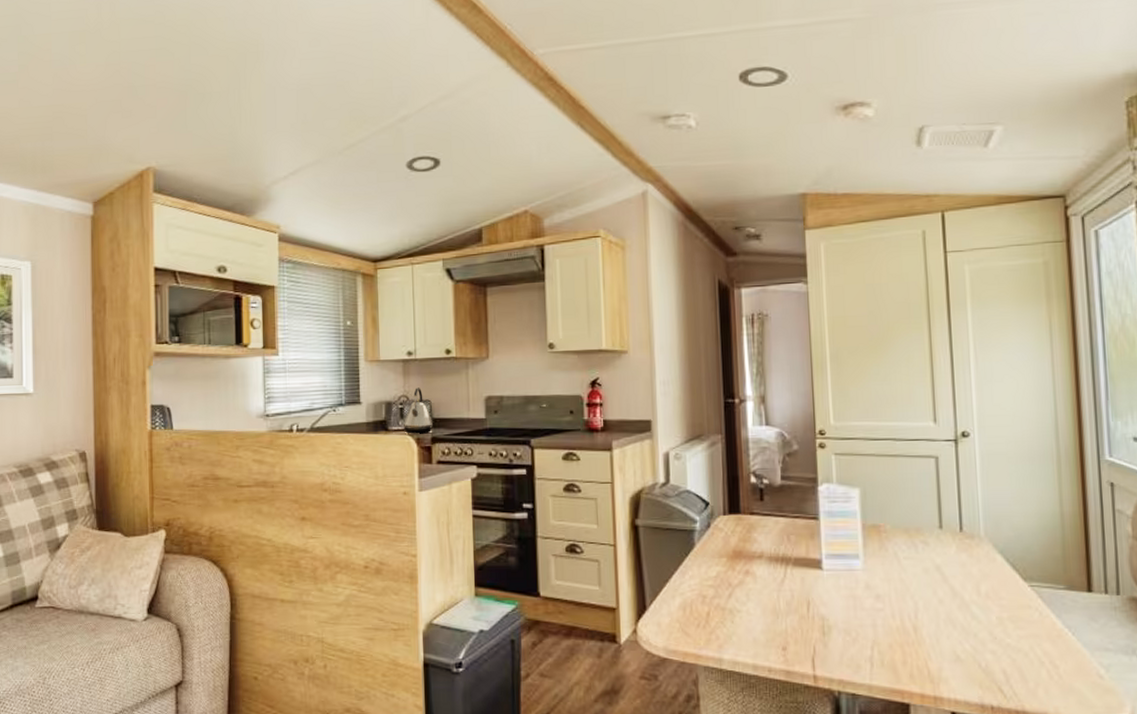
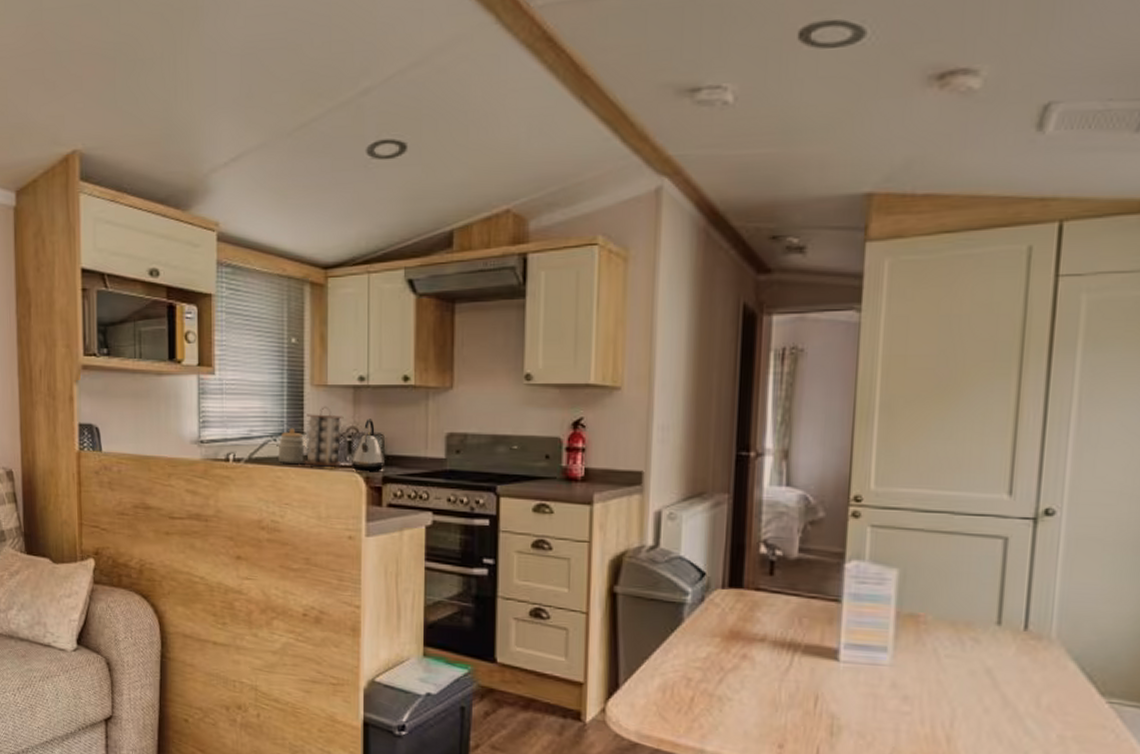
jar: none [337,398,362,430] -> present [278,427,305,463]
spice rack: none [361,378,395,432] -> present [304,406,344,467]

